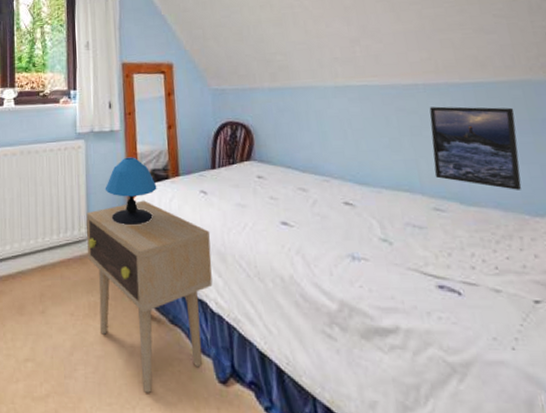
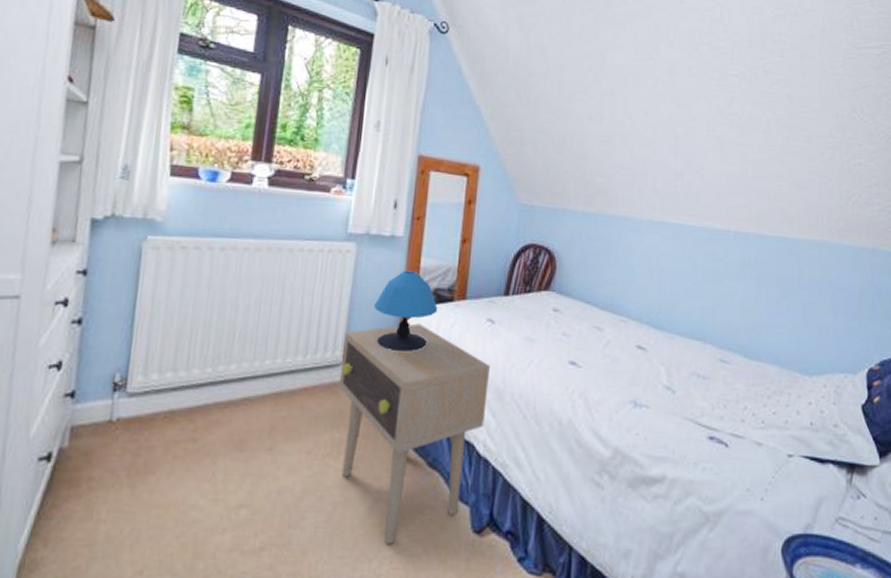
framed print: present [429,106,522,190] -> none [727,256,808,348]

